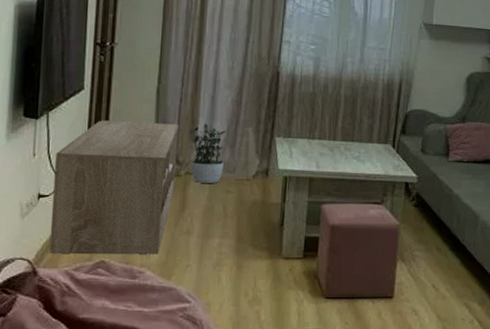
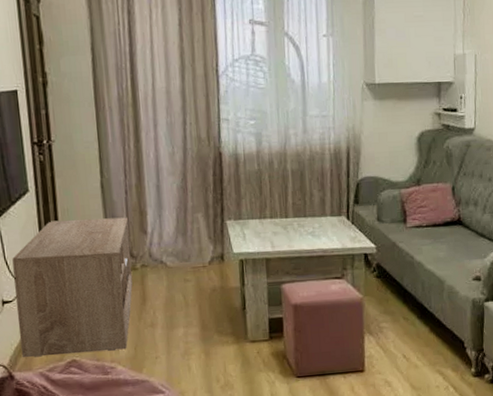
potted plant: present [188,124,226,183] -> none [138,214,178,275]

